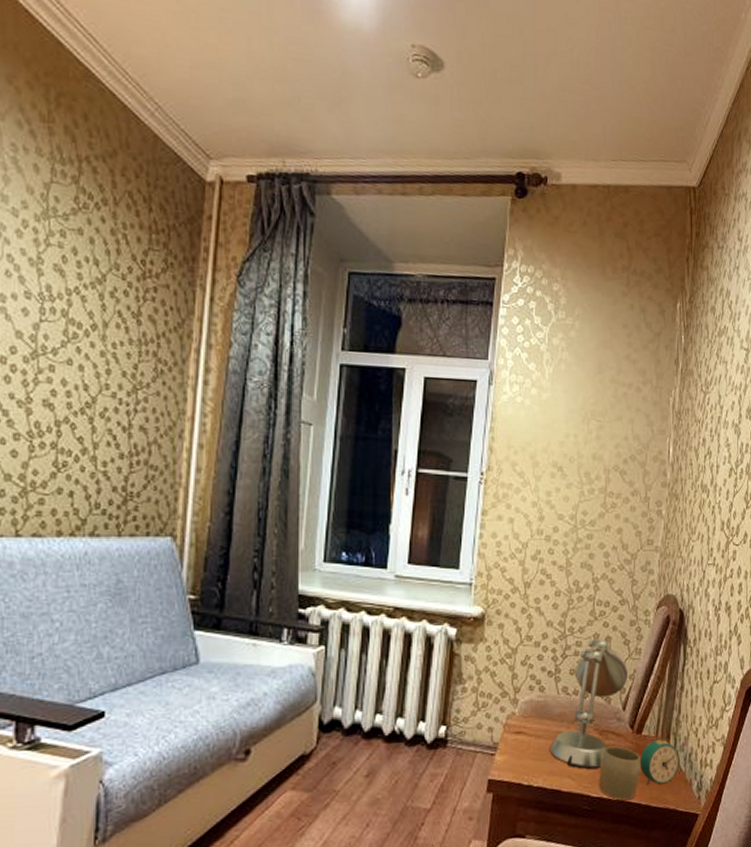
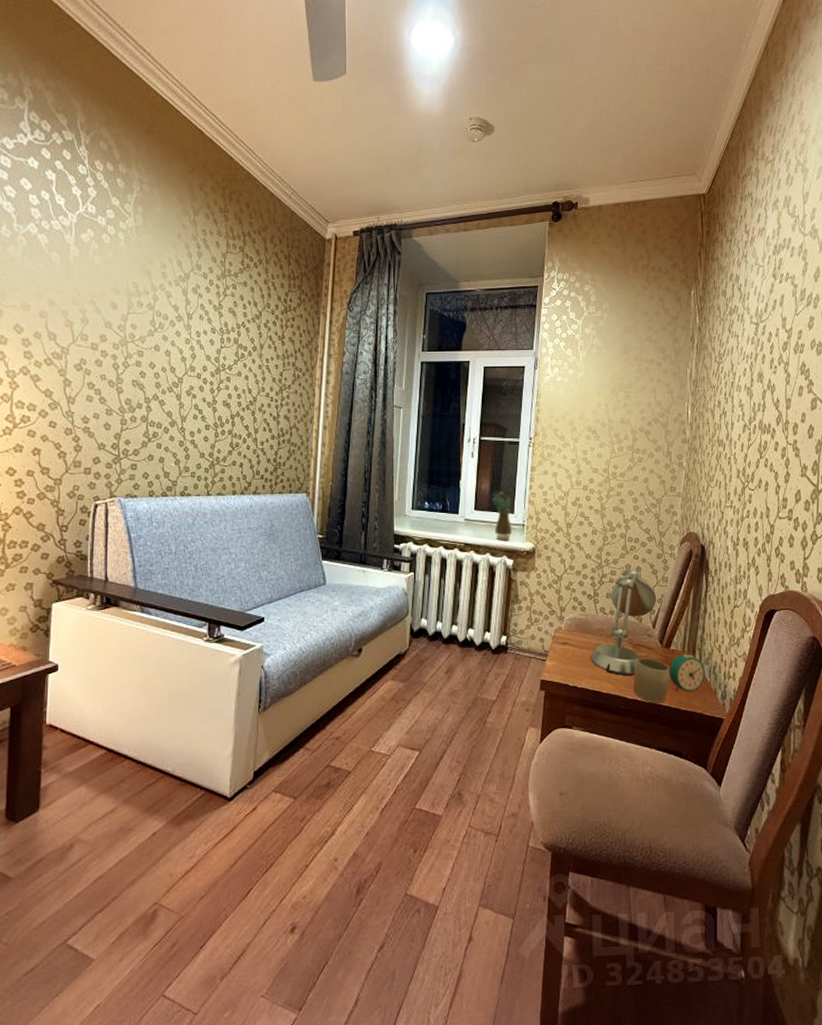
vase: none [431,538,455,605] -> present [492,489,512,542]

